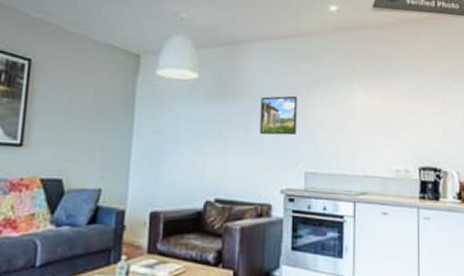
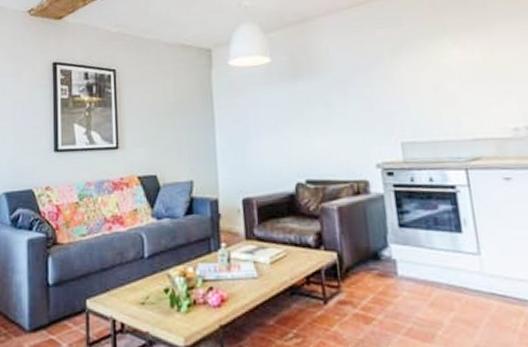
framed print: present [259,95,298,136] -> none [339,63,385,110]

